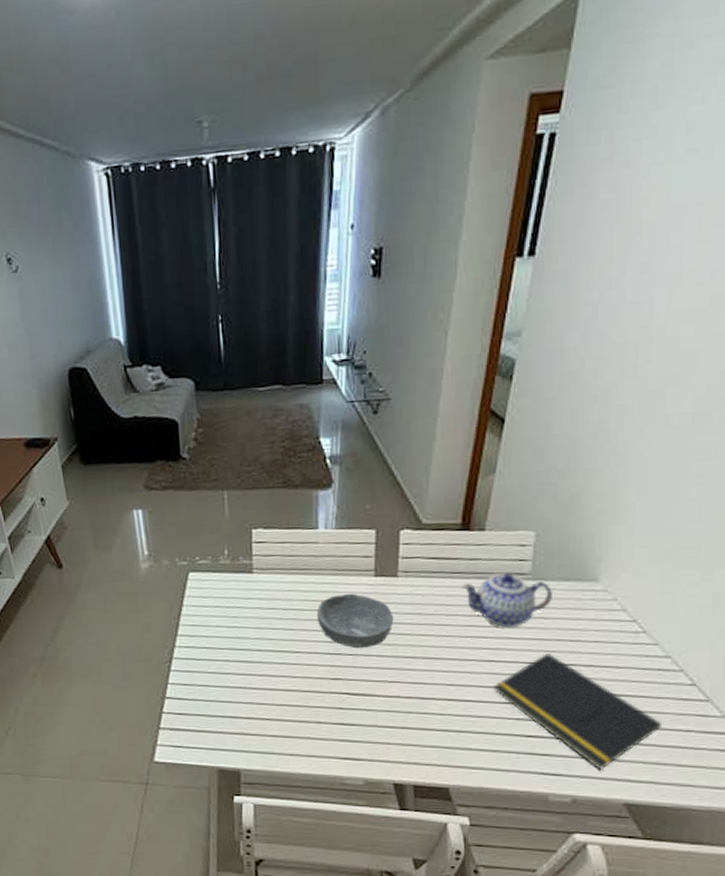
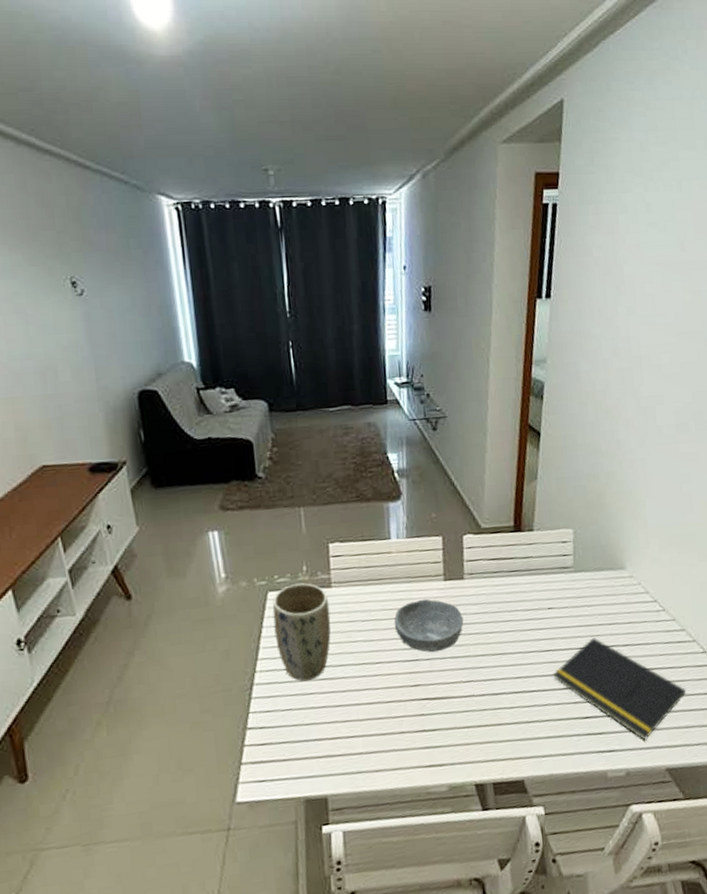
plant pot: none [192,566,251,661] -> present [272,583,331,682]
teapot: present [461,573,554,628] -> none [518,567,592,619]

